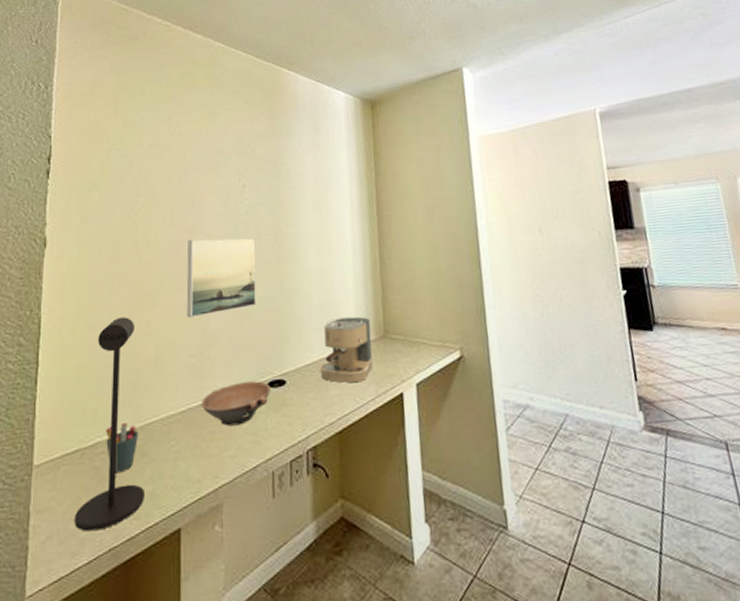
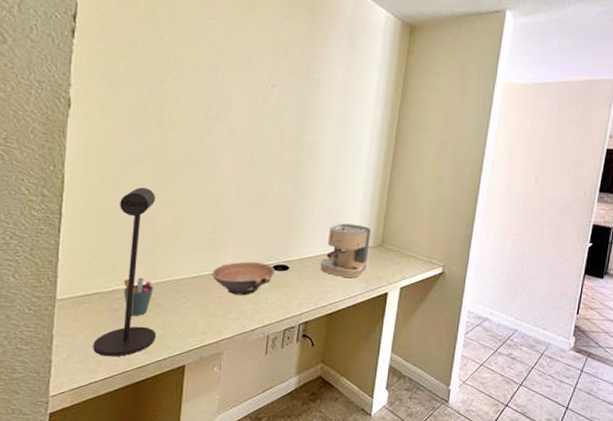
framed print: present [186,237,257,318] -> none [206,127,278,201]

